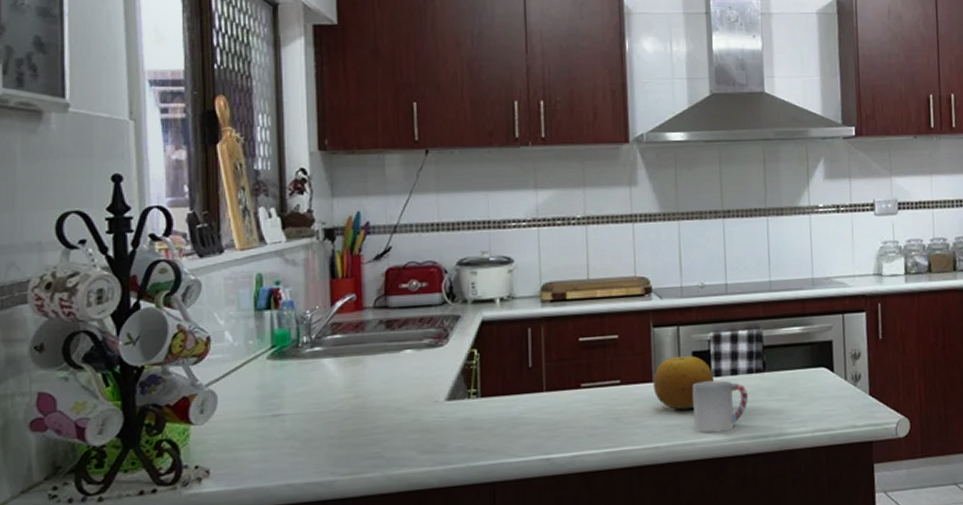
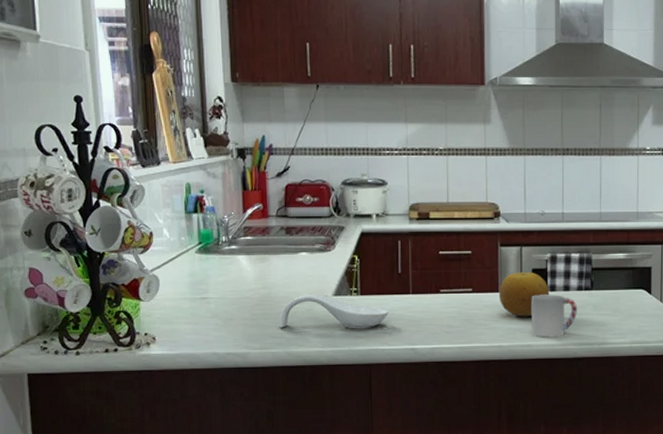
spoon rest: none [376,400,516,446] -> present [279,295,388,329]

